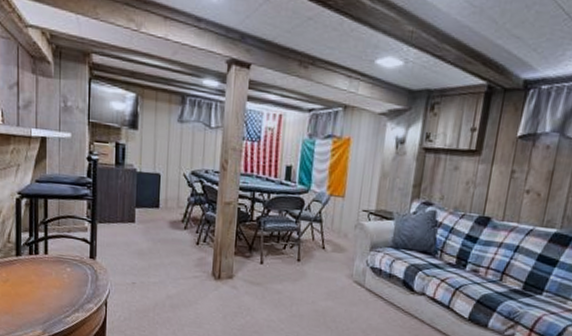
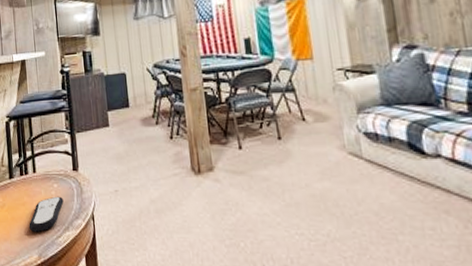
remote control: none [34,279,76,310] -> present [29,196,64,232]

